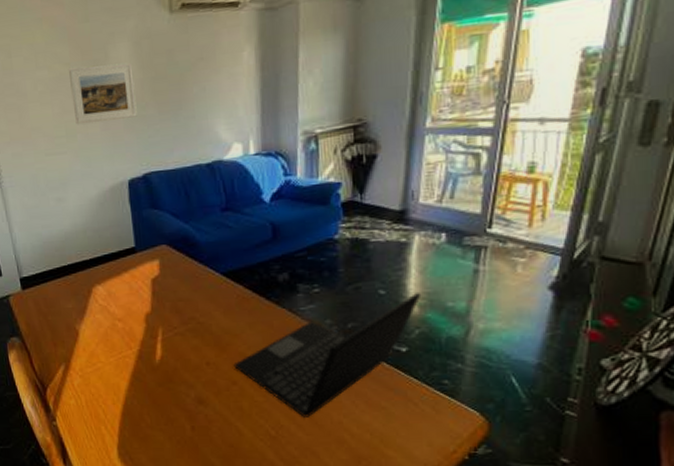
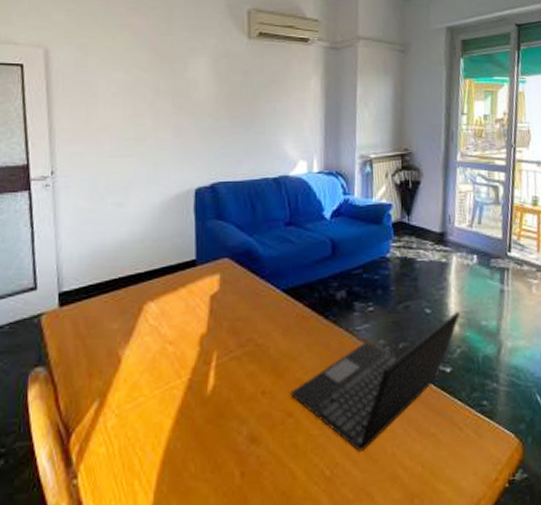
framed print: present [69,62,137,125] -> none [146,73,210,129]

